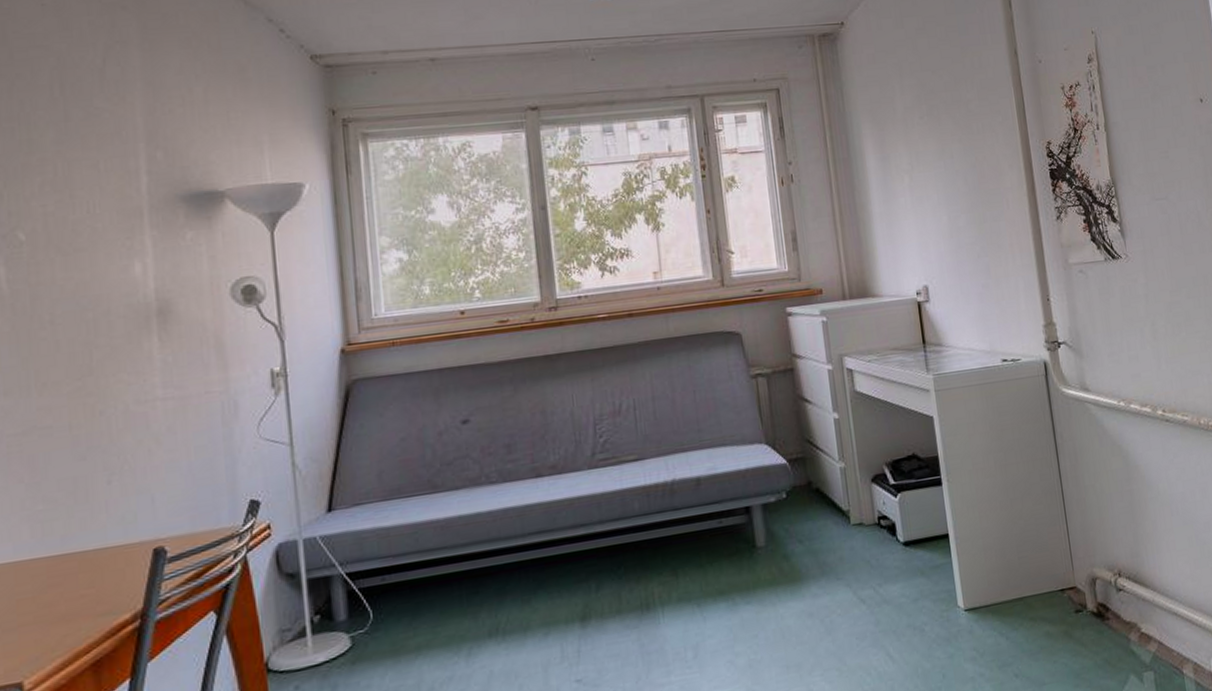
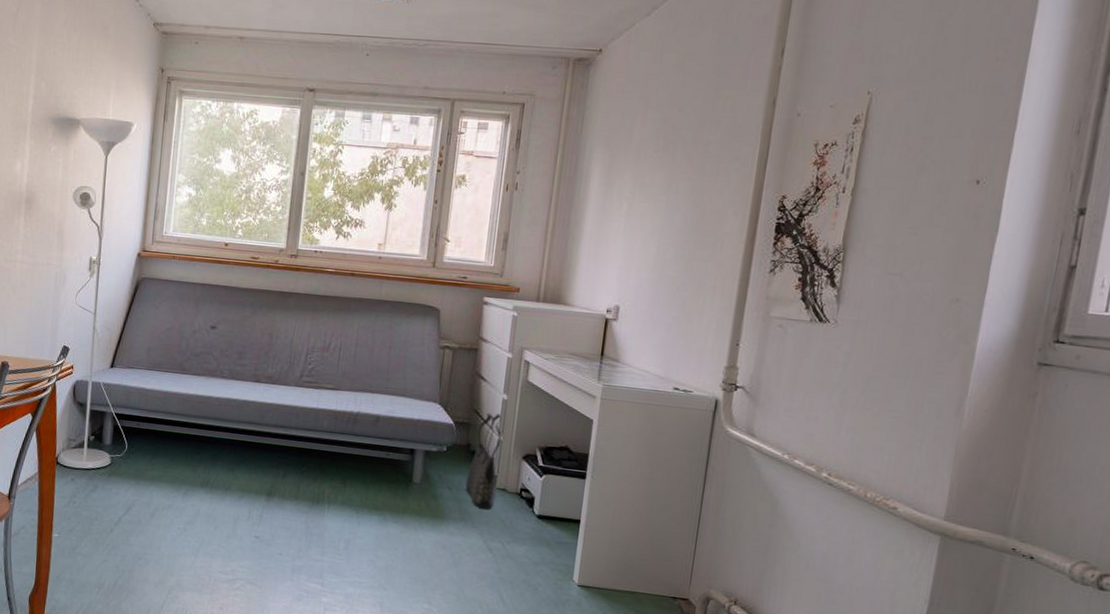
tote bag: none [815,437,854,554] -> present [465,412,502,509]

